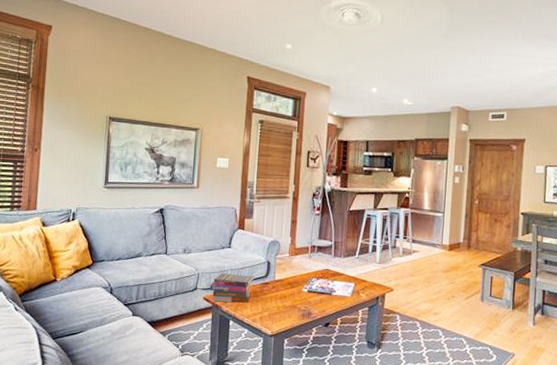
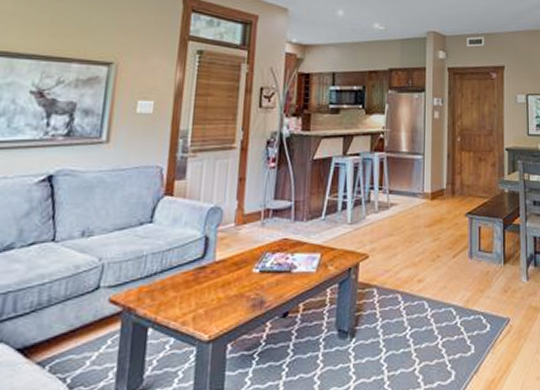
books: present [209,273,254,303] -> none [119,259,186,303]

